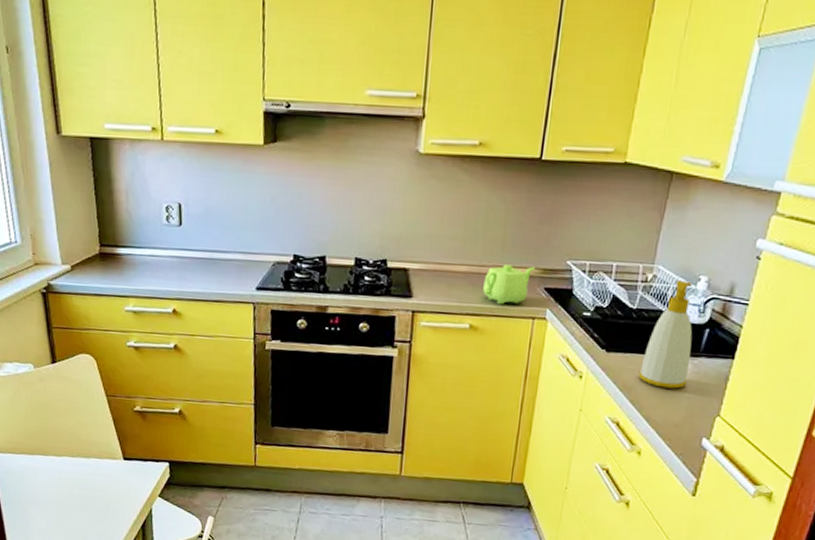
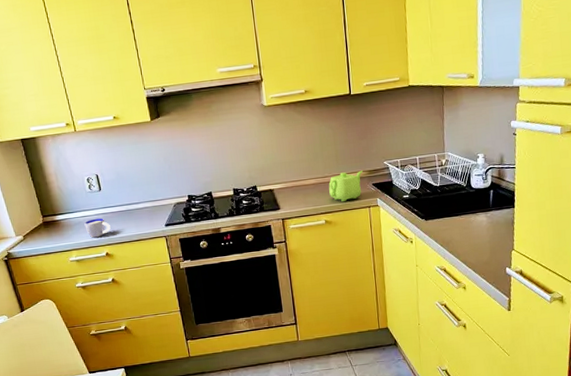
cup: none [151,261,185,287] -> present [84,218,111,238]
soap bottle: present [638,280,693,389] -> none [451,159,487,238]

